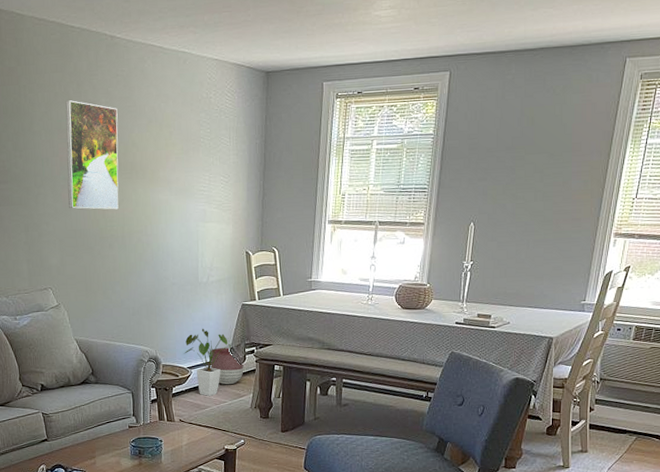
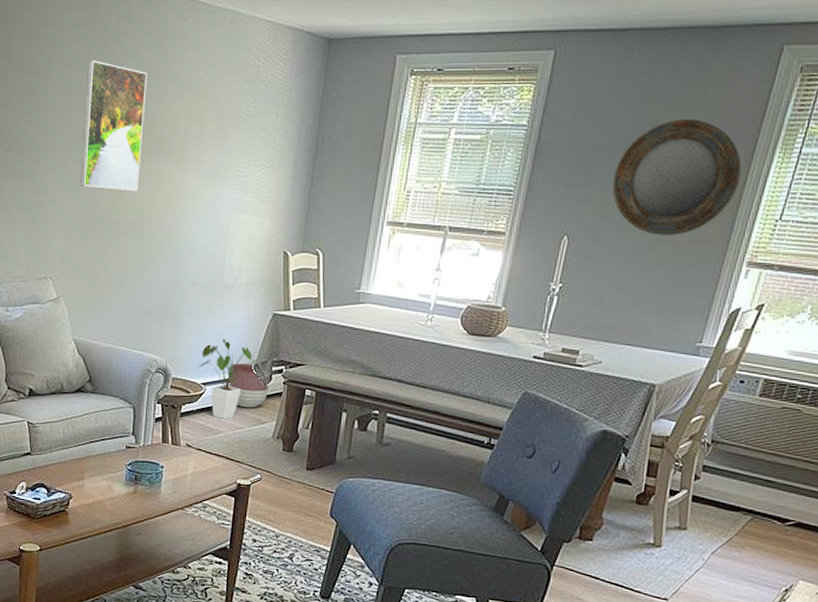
home mirror: none [505,121,603,217] -> present [612,119,742,235]

